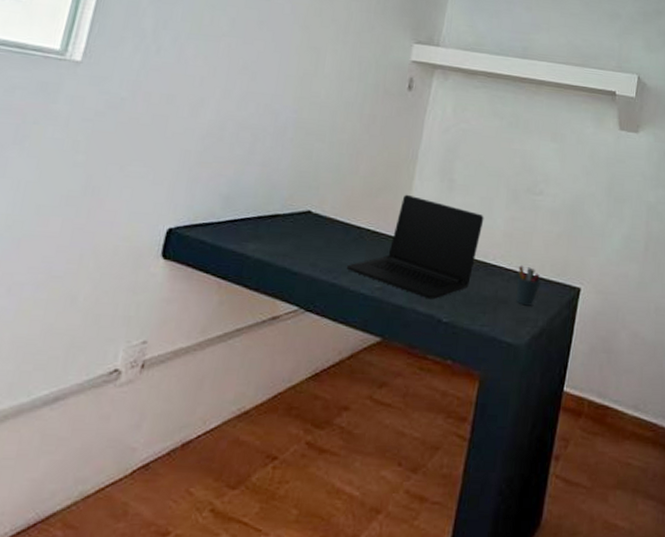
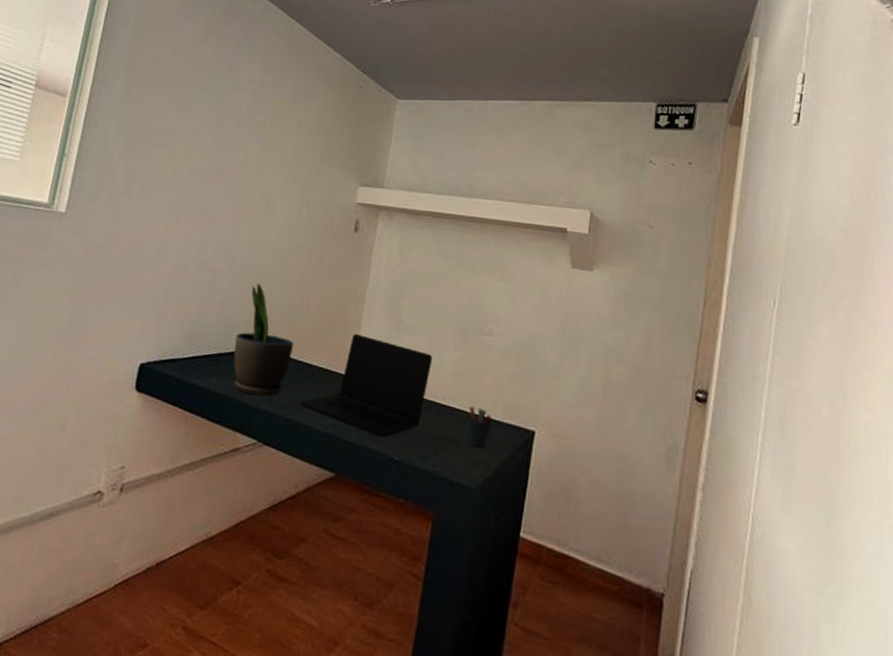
potted plant: none [274,141,342,260] -> present [233,282,294,396]

